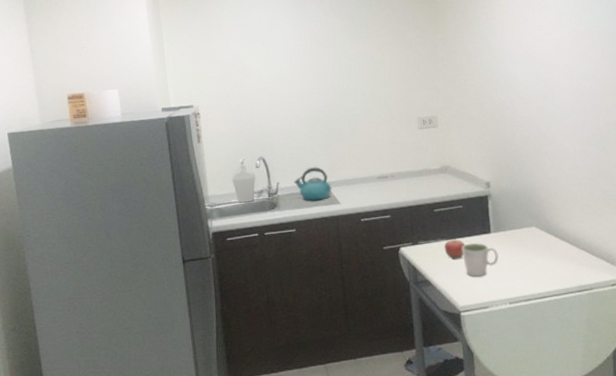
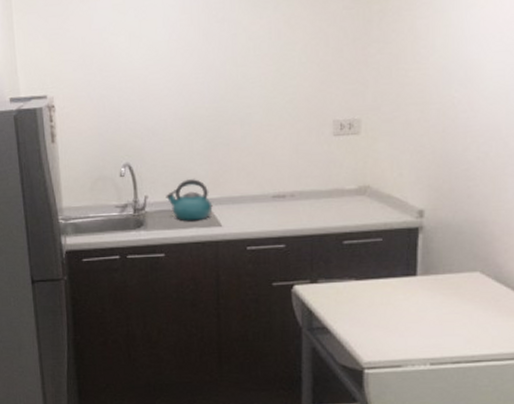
soap bottle: present [232,158,256,203] -> none [91,163,119,218]
fruit: present [444,238,465,259] -> none [351,279,380,305]
mug: present [461,242,499,277] -> none [374,286,423,328]

